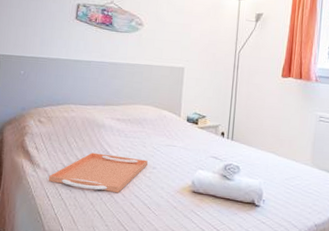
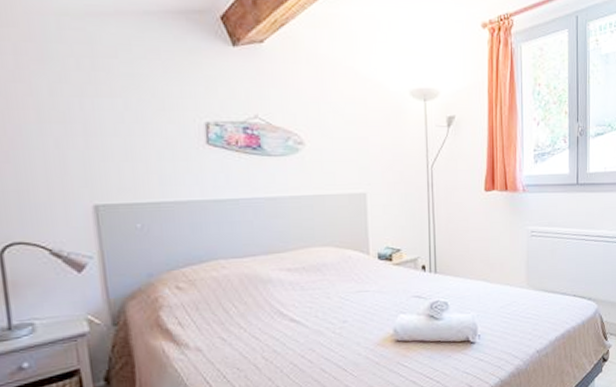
serving tray: present [48,152,148,193] -> none [204,313,336,364]

